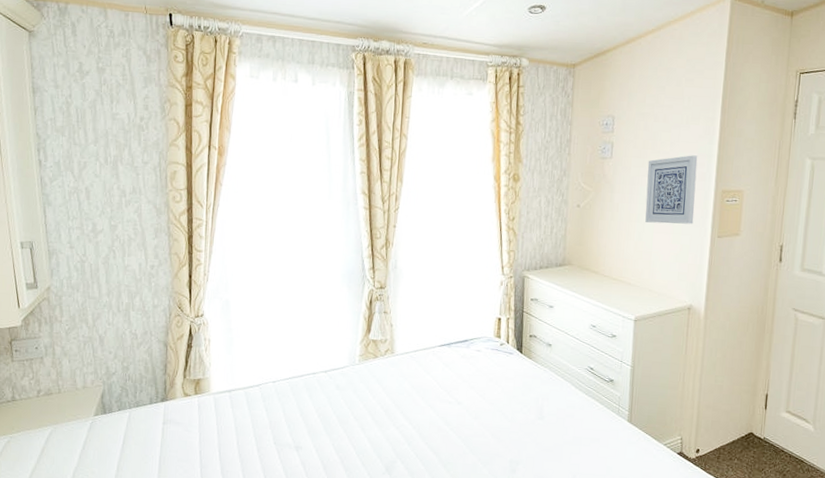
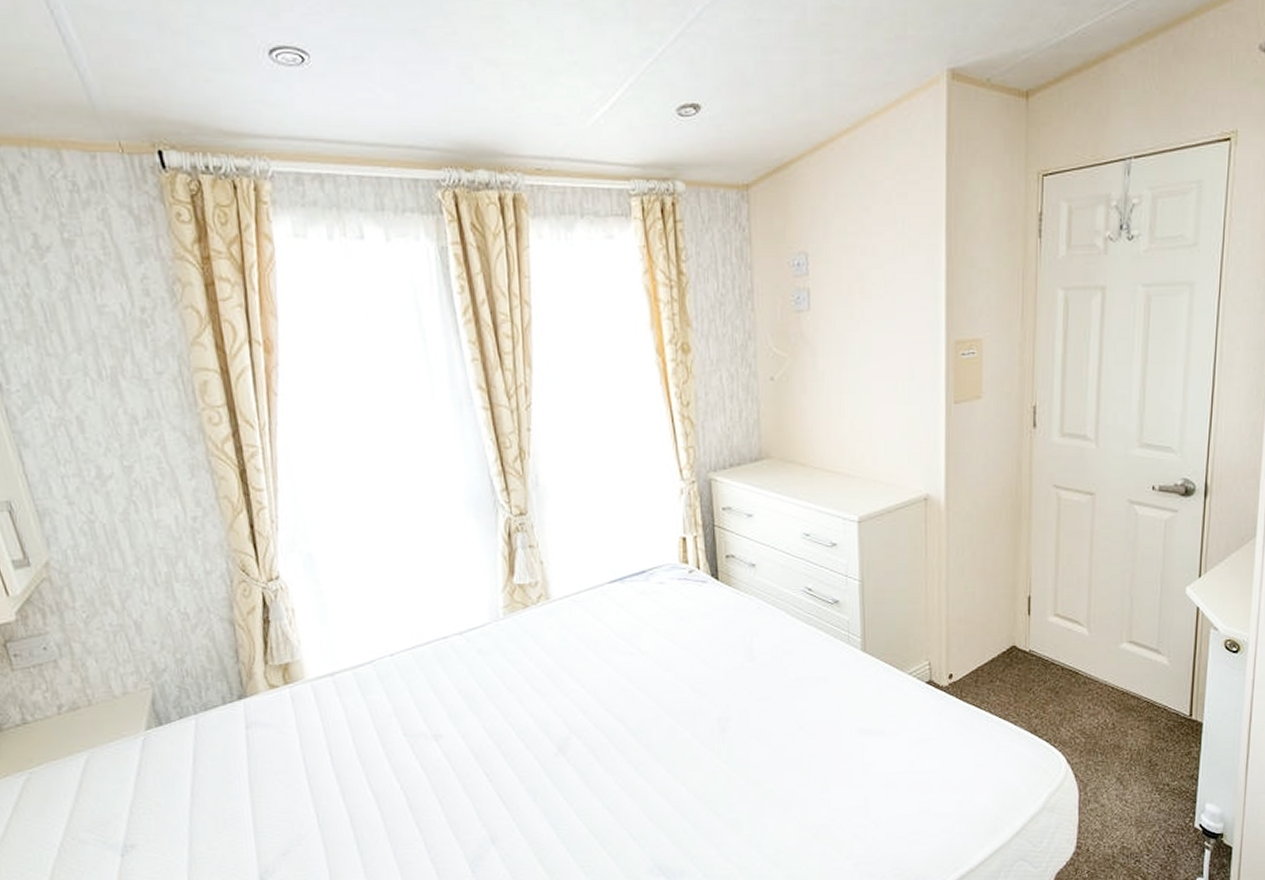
wall art: present [645,155,698,224] -> none [857,297,922,392]

